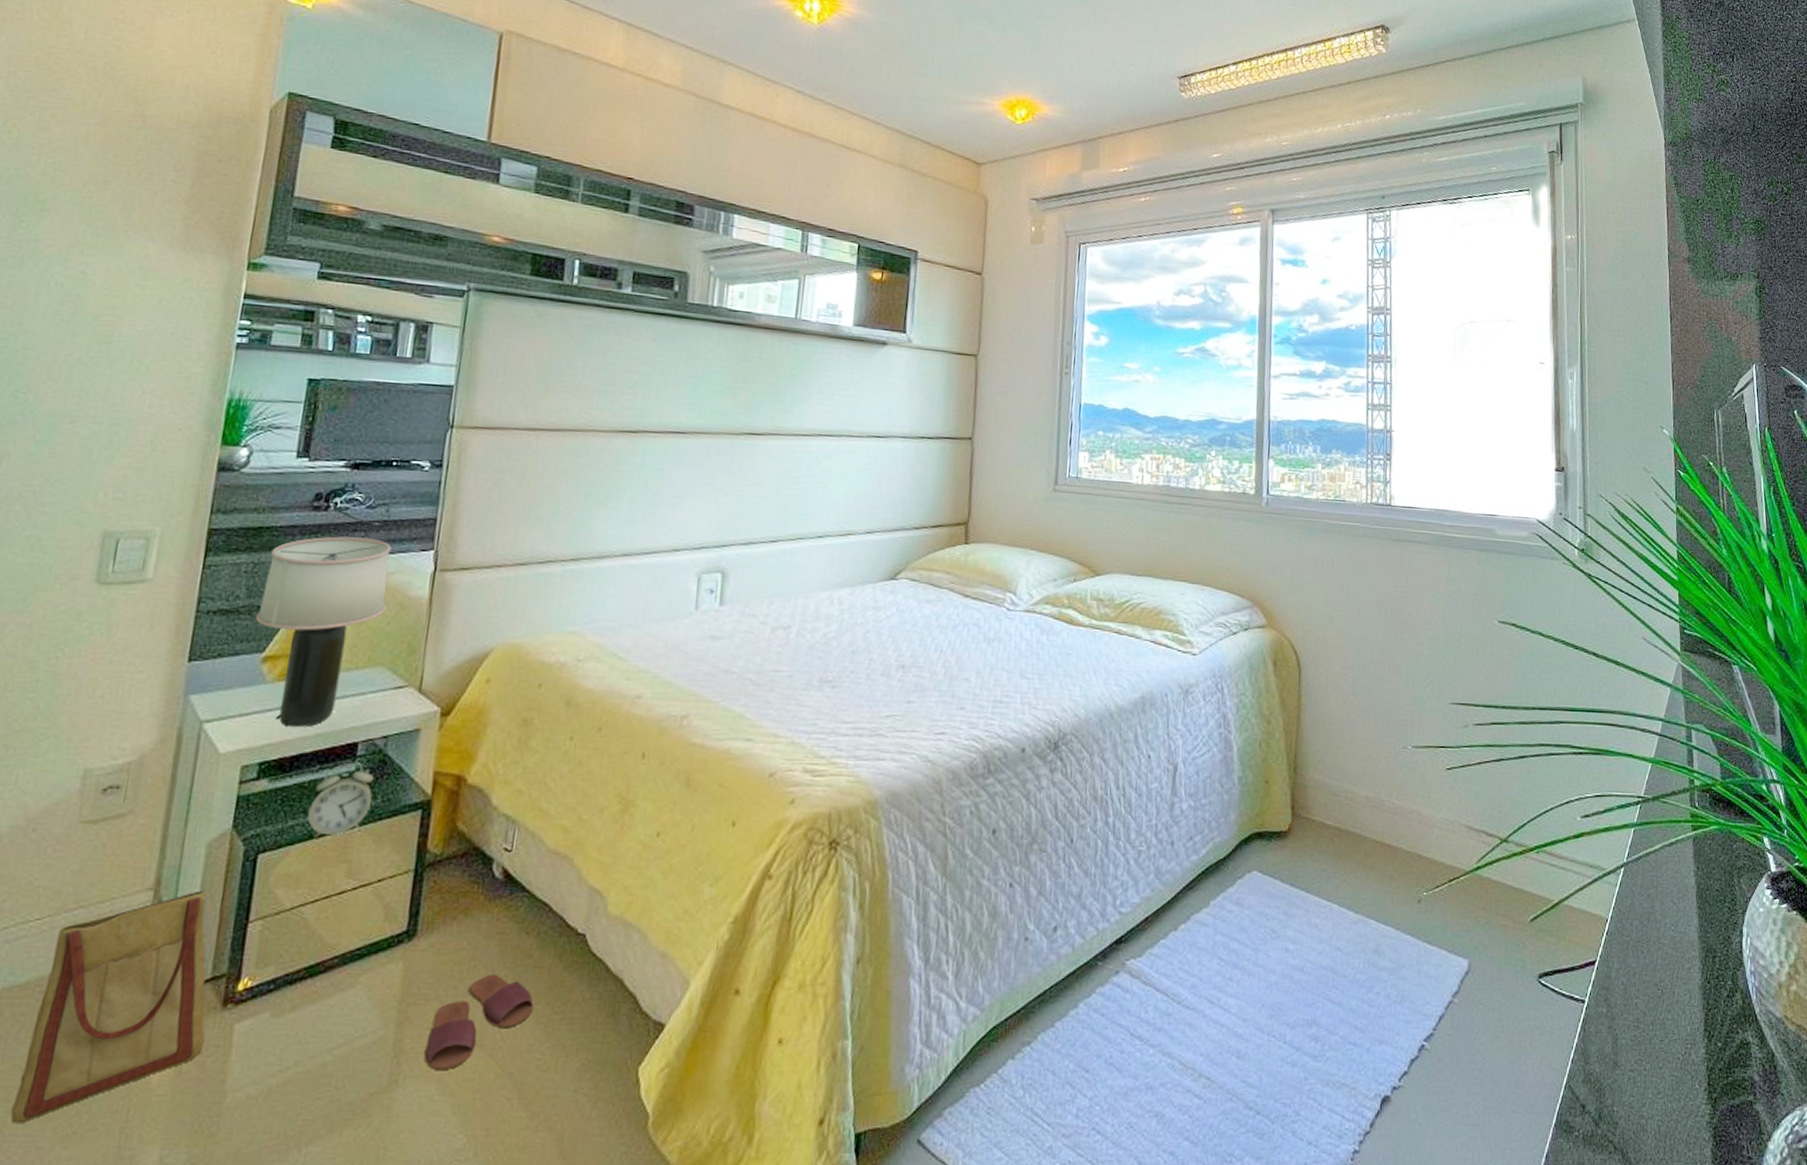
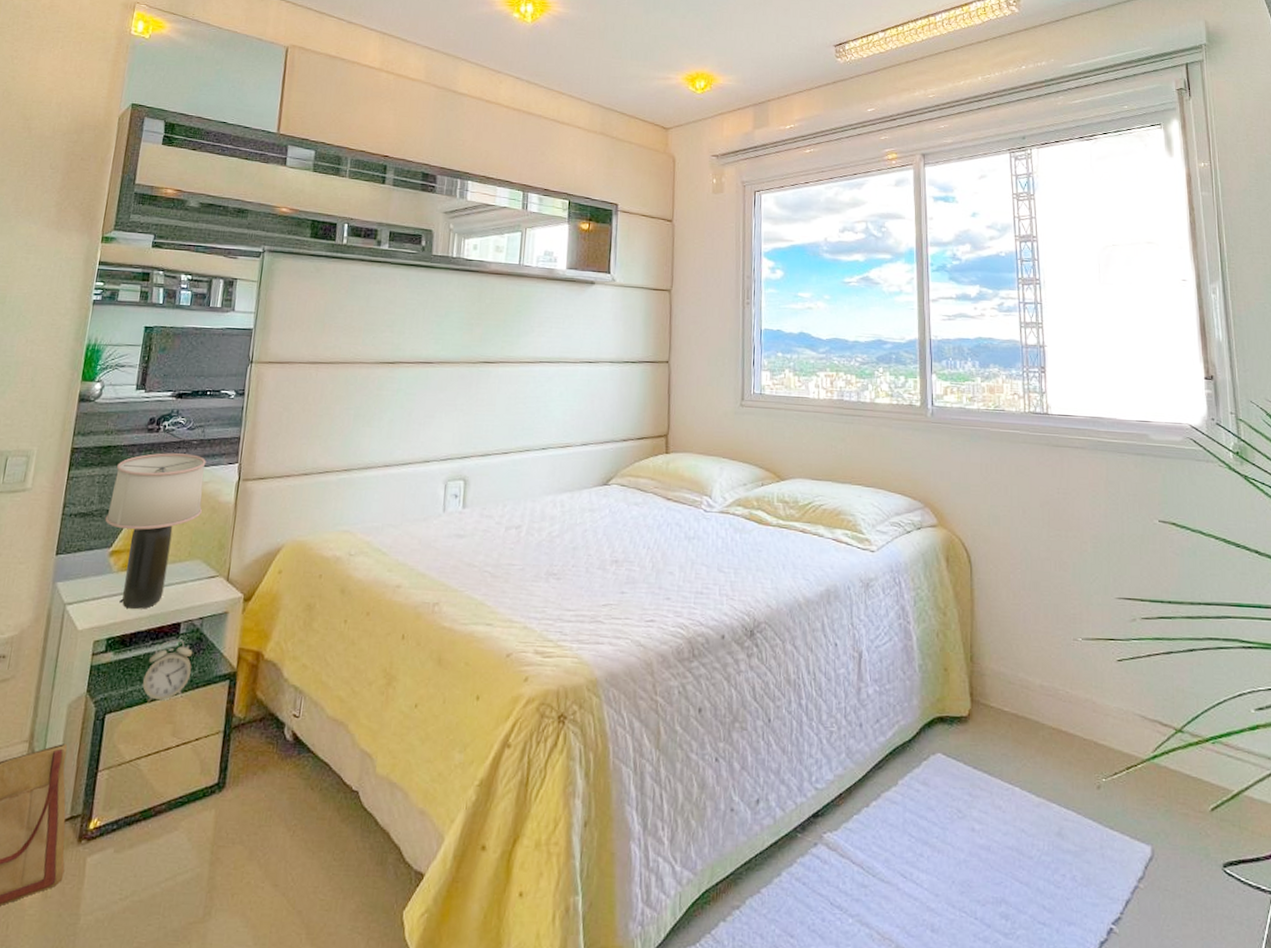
slippers: present [424,974,534,1071] -> none [231,823,318,906]

